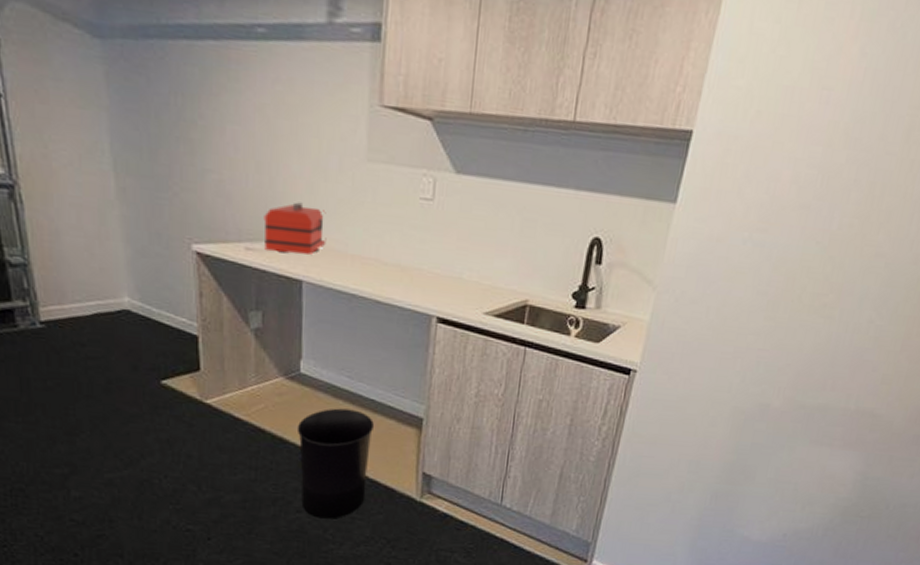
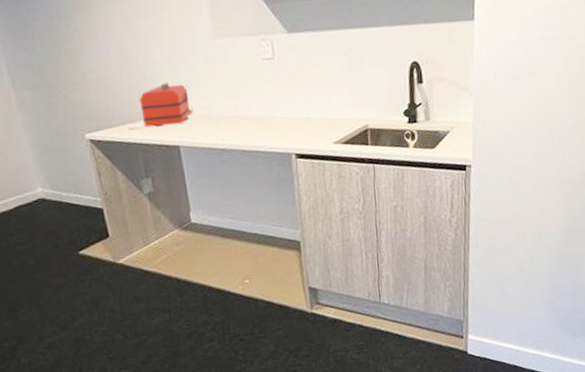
waste bin: present [296,408,374,519] -> none [197,245,265,343]

